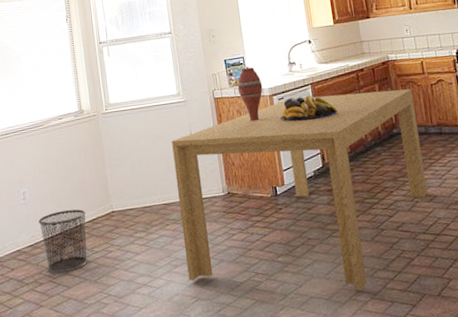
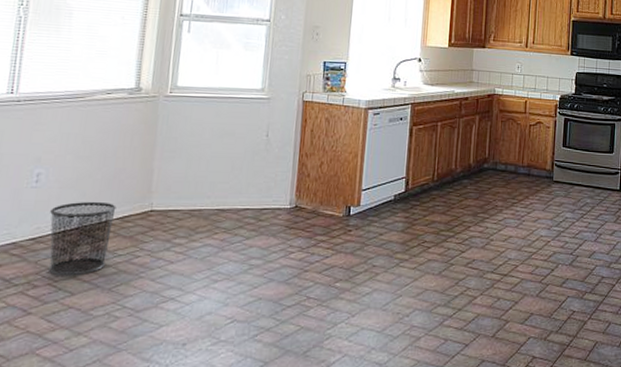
dining table: present [172,89,428,291] -> none [227,116,511,326]
vase: present [237,67,263,122] -> none [331,74,360,133]
fruit bowl: present [281,95,338,121] -> none [372,115,433,142]

